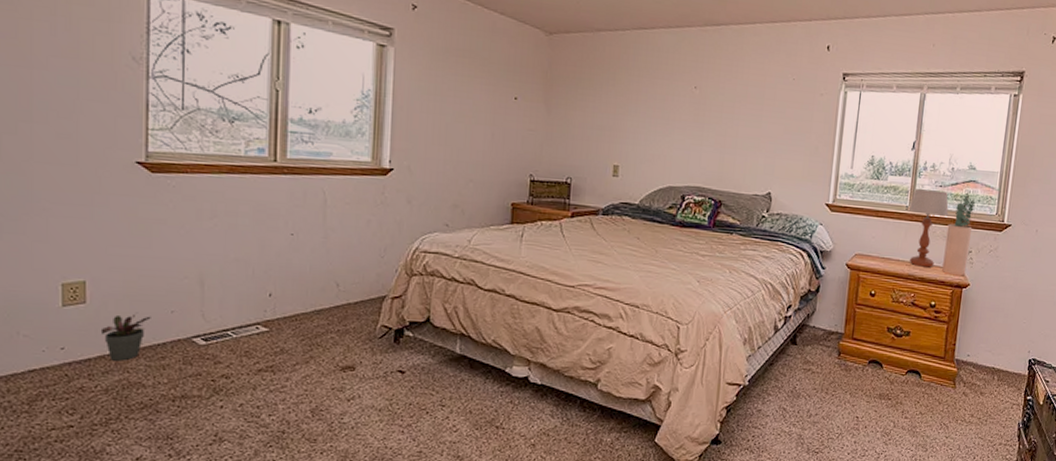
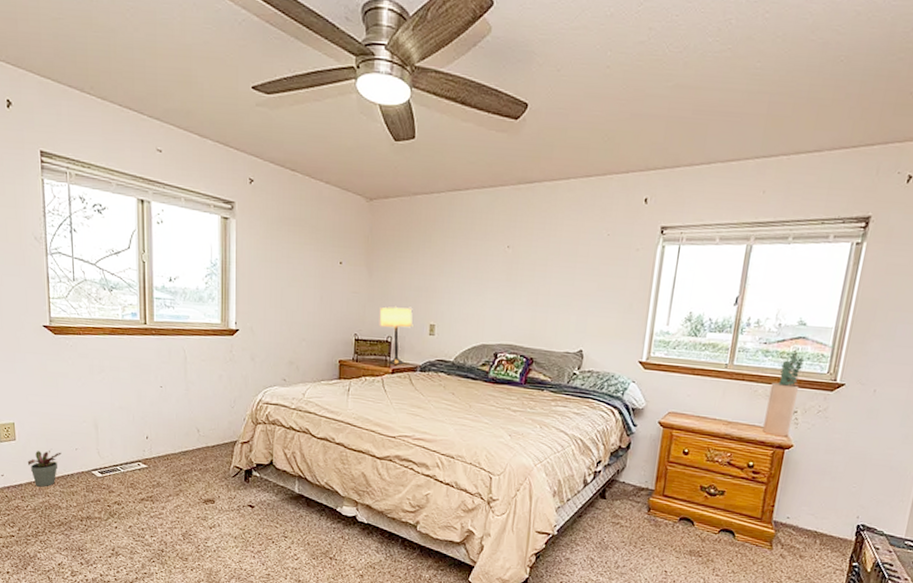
table lamp: none [559,146,595,209] -> present [380,307,412,366]
table lamp: present [908,189,949,268] -> none [726,346,774,427]

